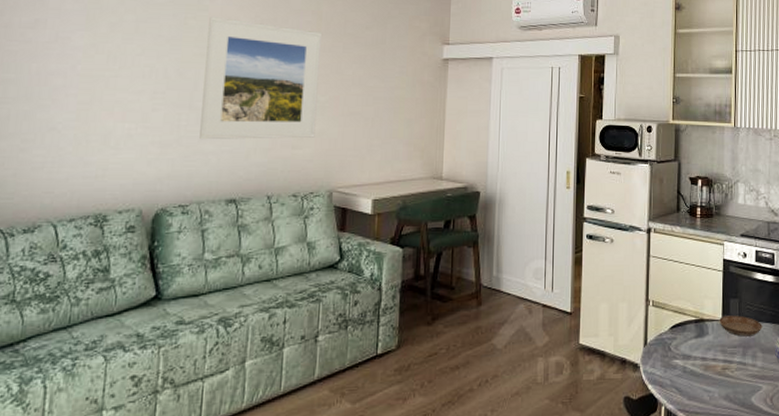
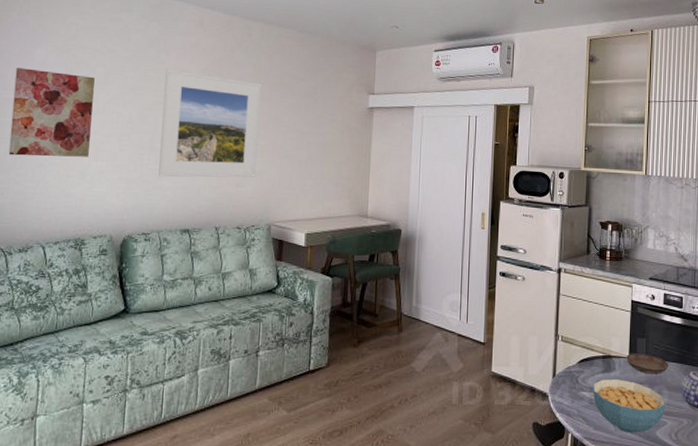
wall art: none [12,15,123,119] -> present [8,68,95,157]
cereal bowl: none [686,343,761,401] -> present [593,378,666,433]

